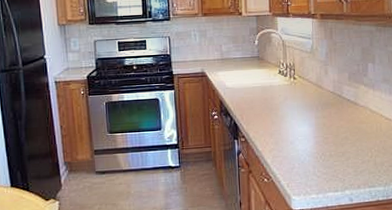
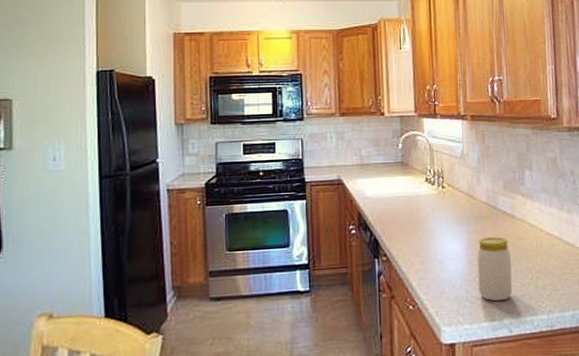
jar: none [323,121,354,176] -> present [477,237,513,302]

